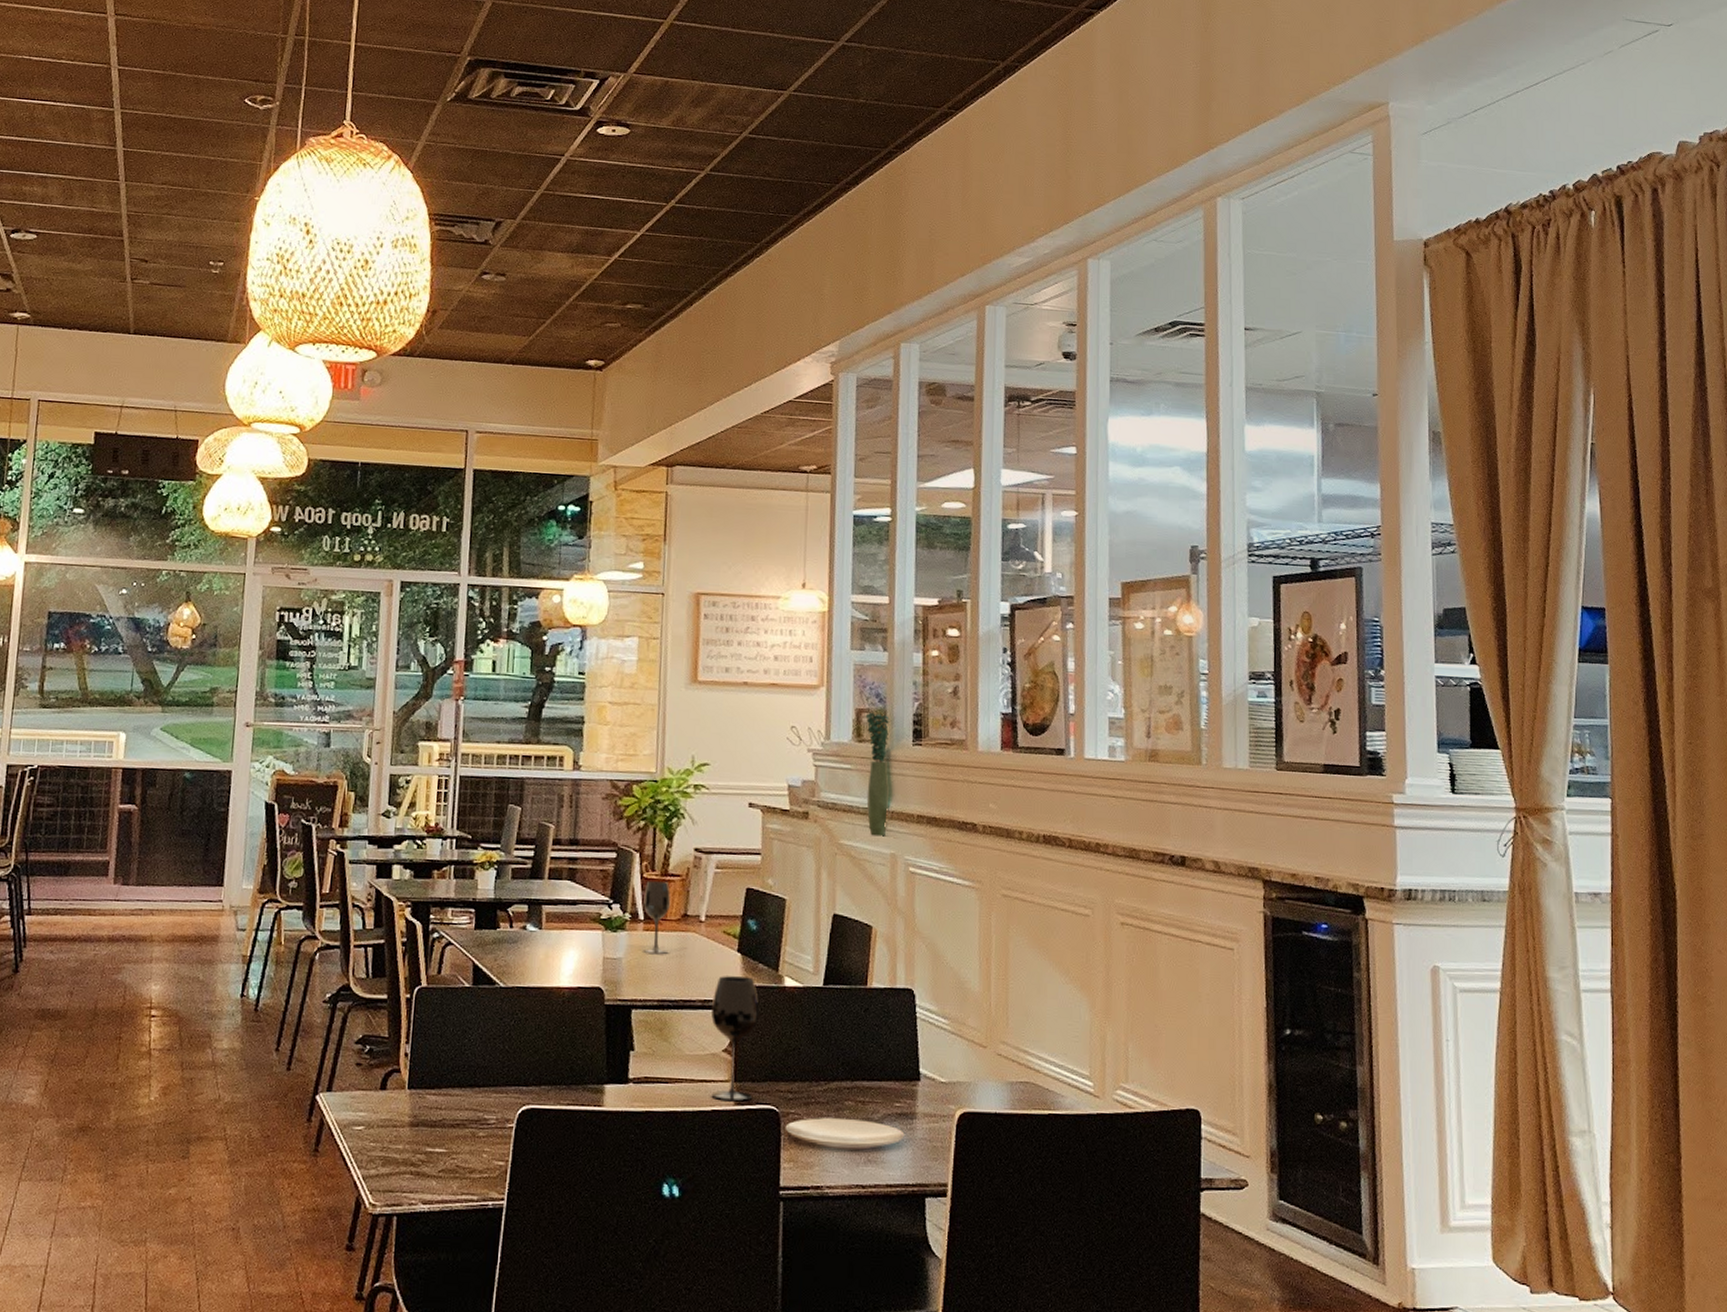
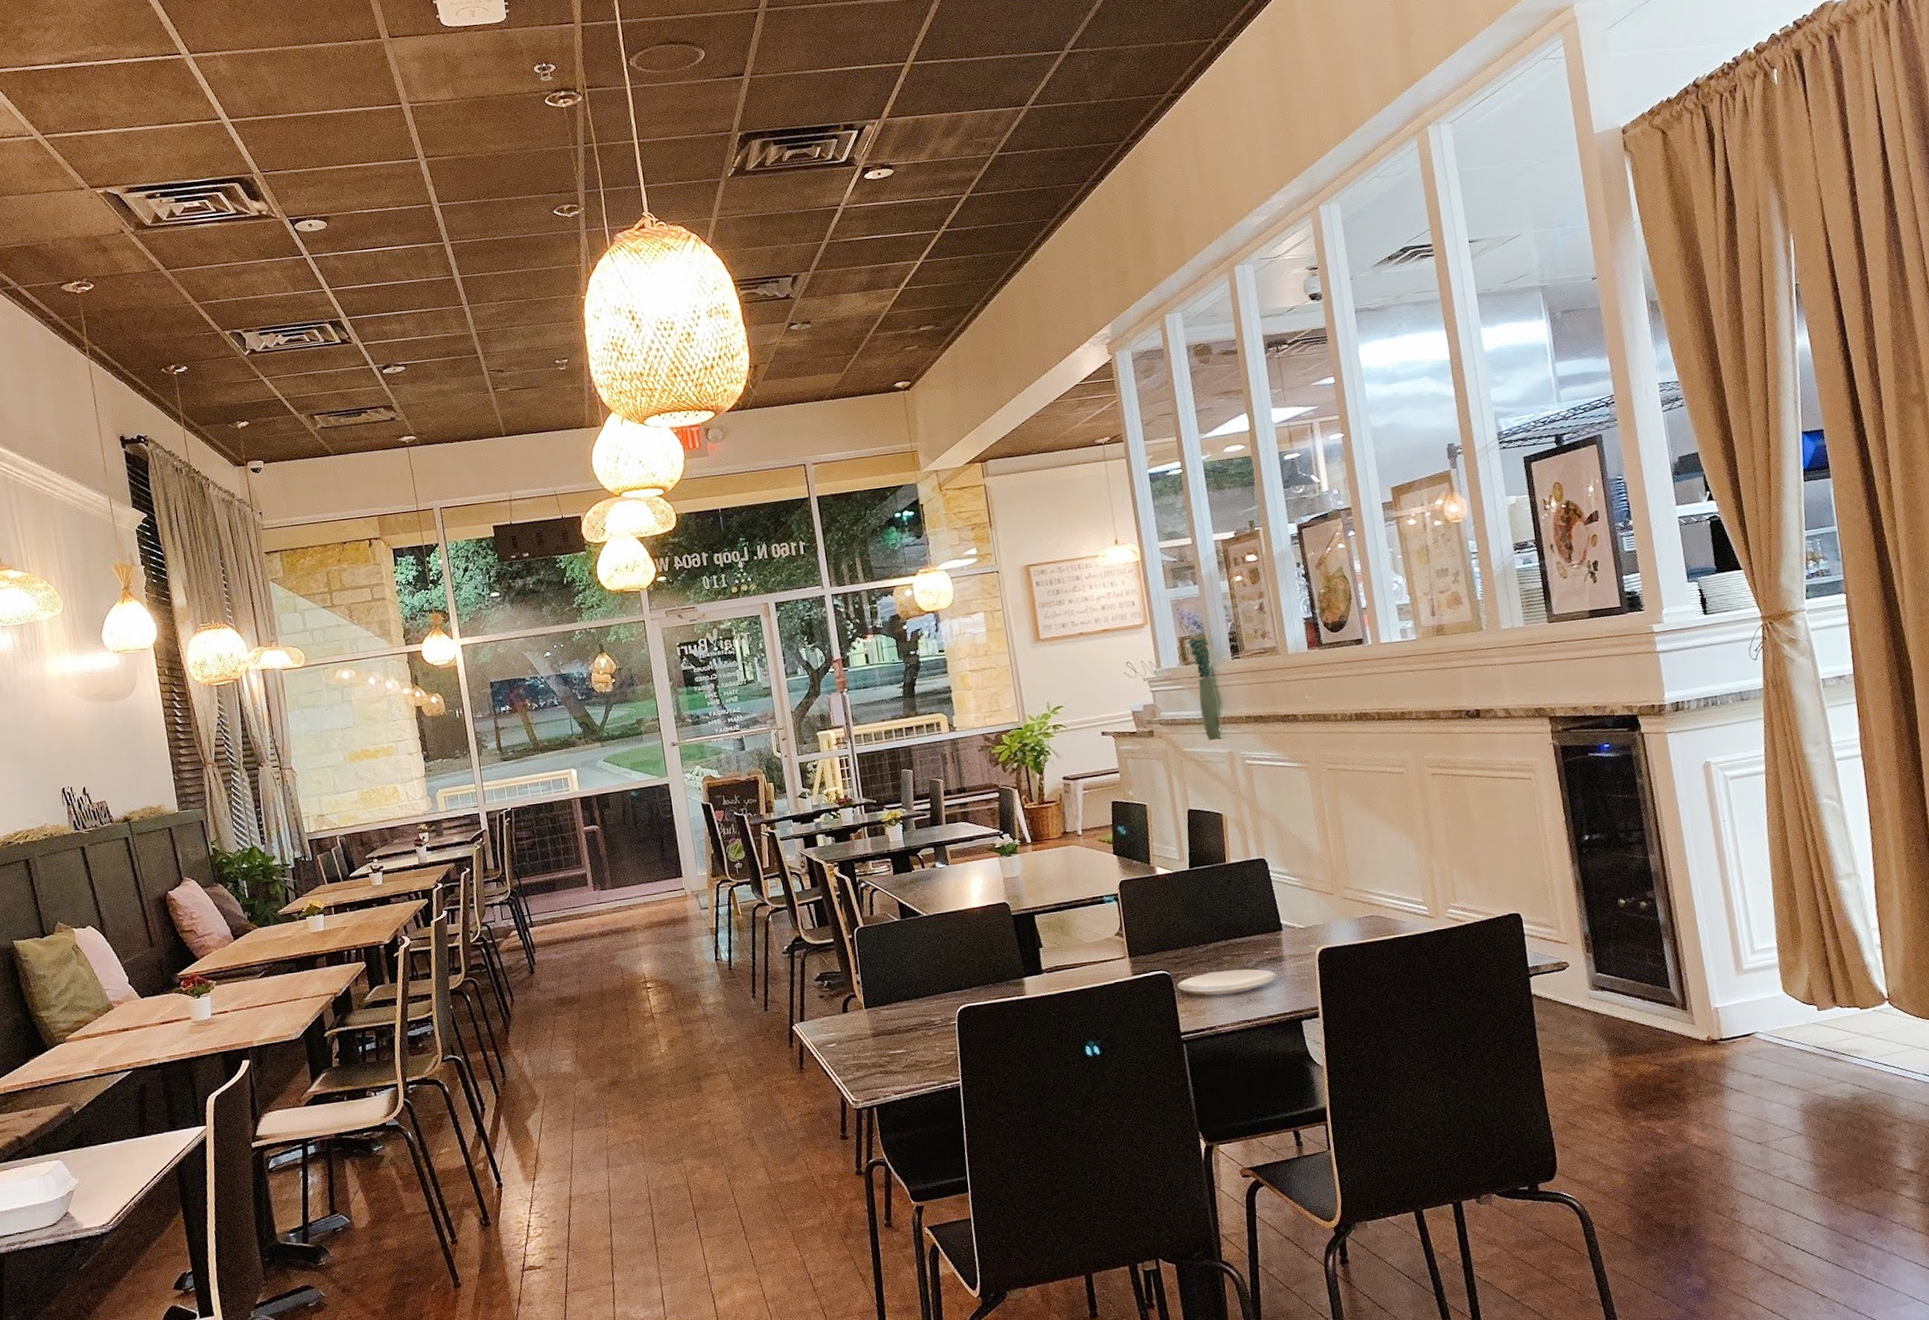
wine glass: present [643,881,671,955] -> none [1027,809,1056,870]
wine glass: present [710,976,760,1101] -> none [1099,873,1147,974]

